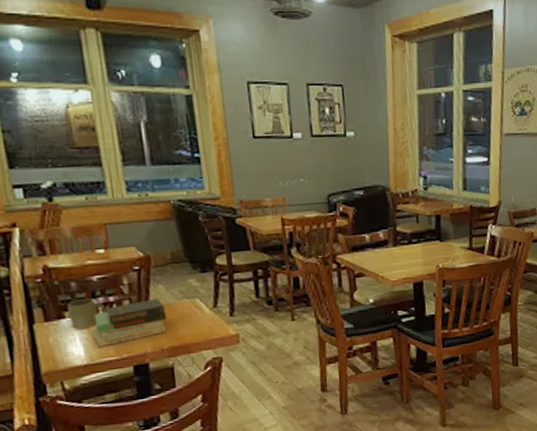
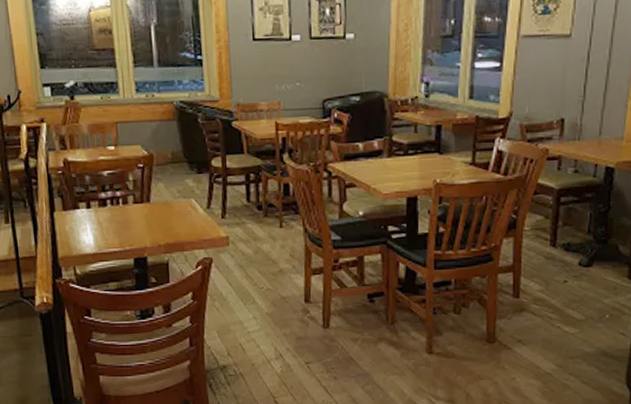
mug: present [67,297,107,330] -> none [82,191,114,220]
books: present [91,299,167,348] -> none [100,196,165,239]

